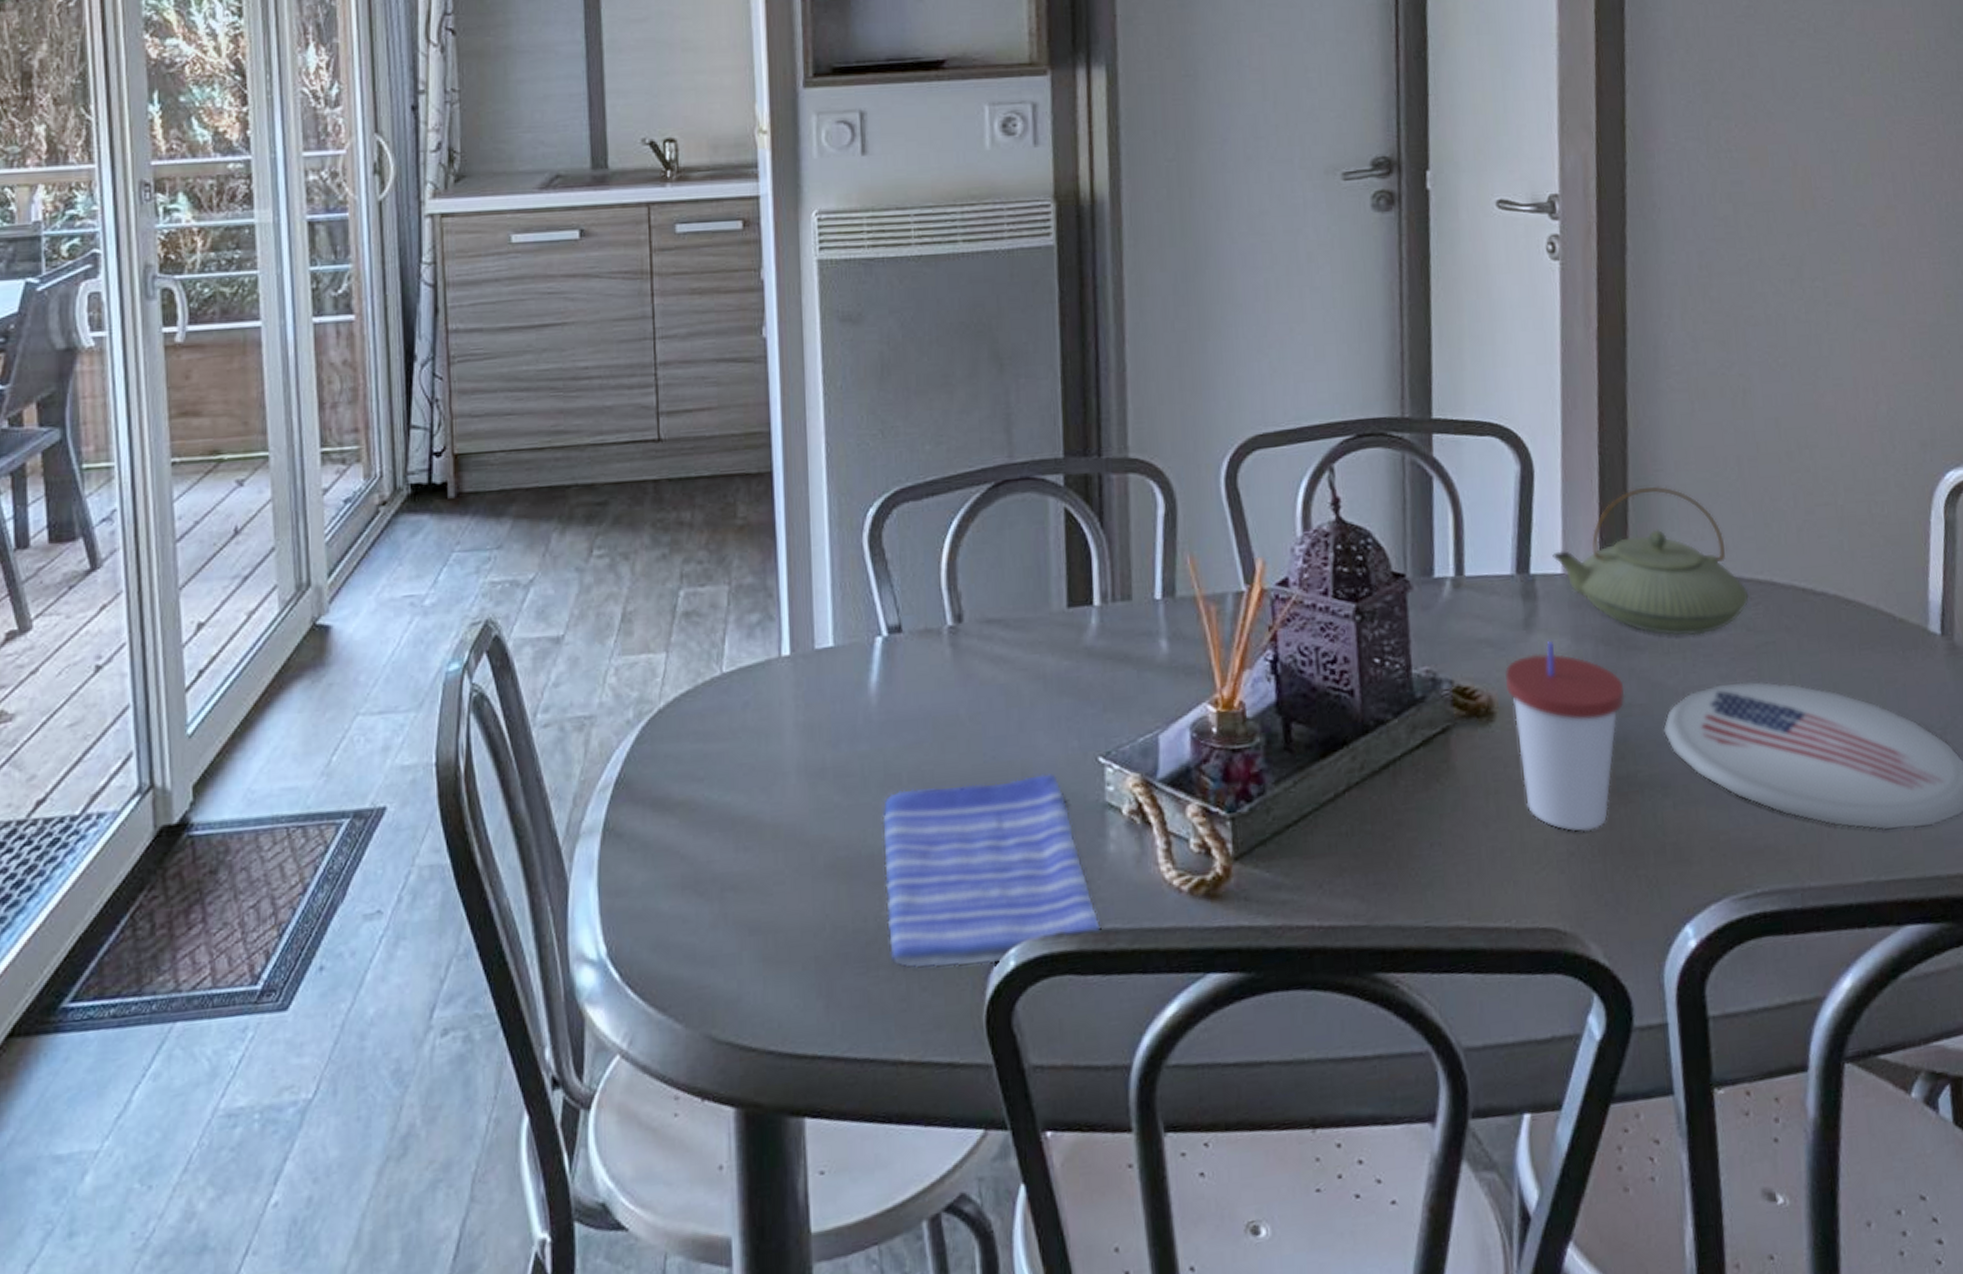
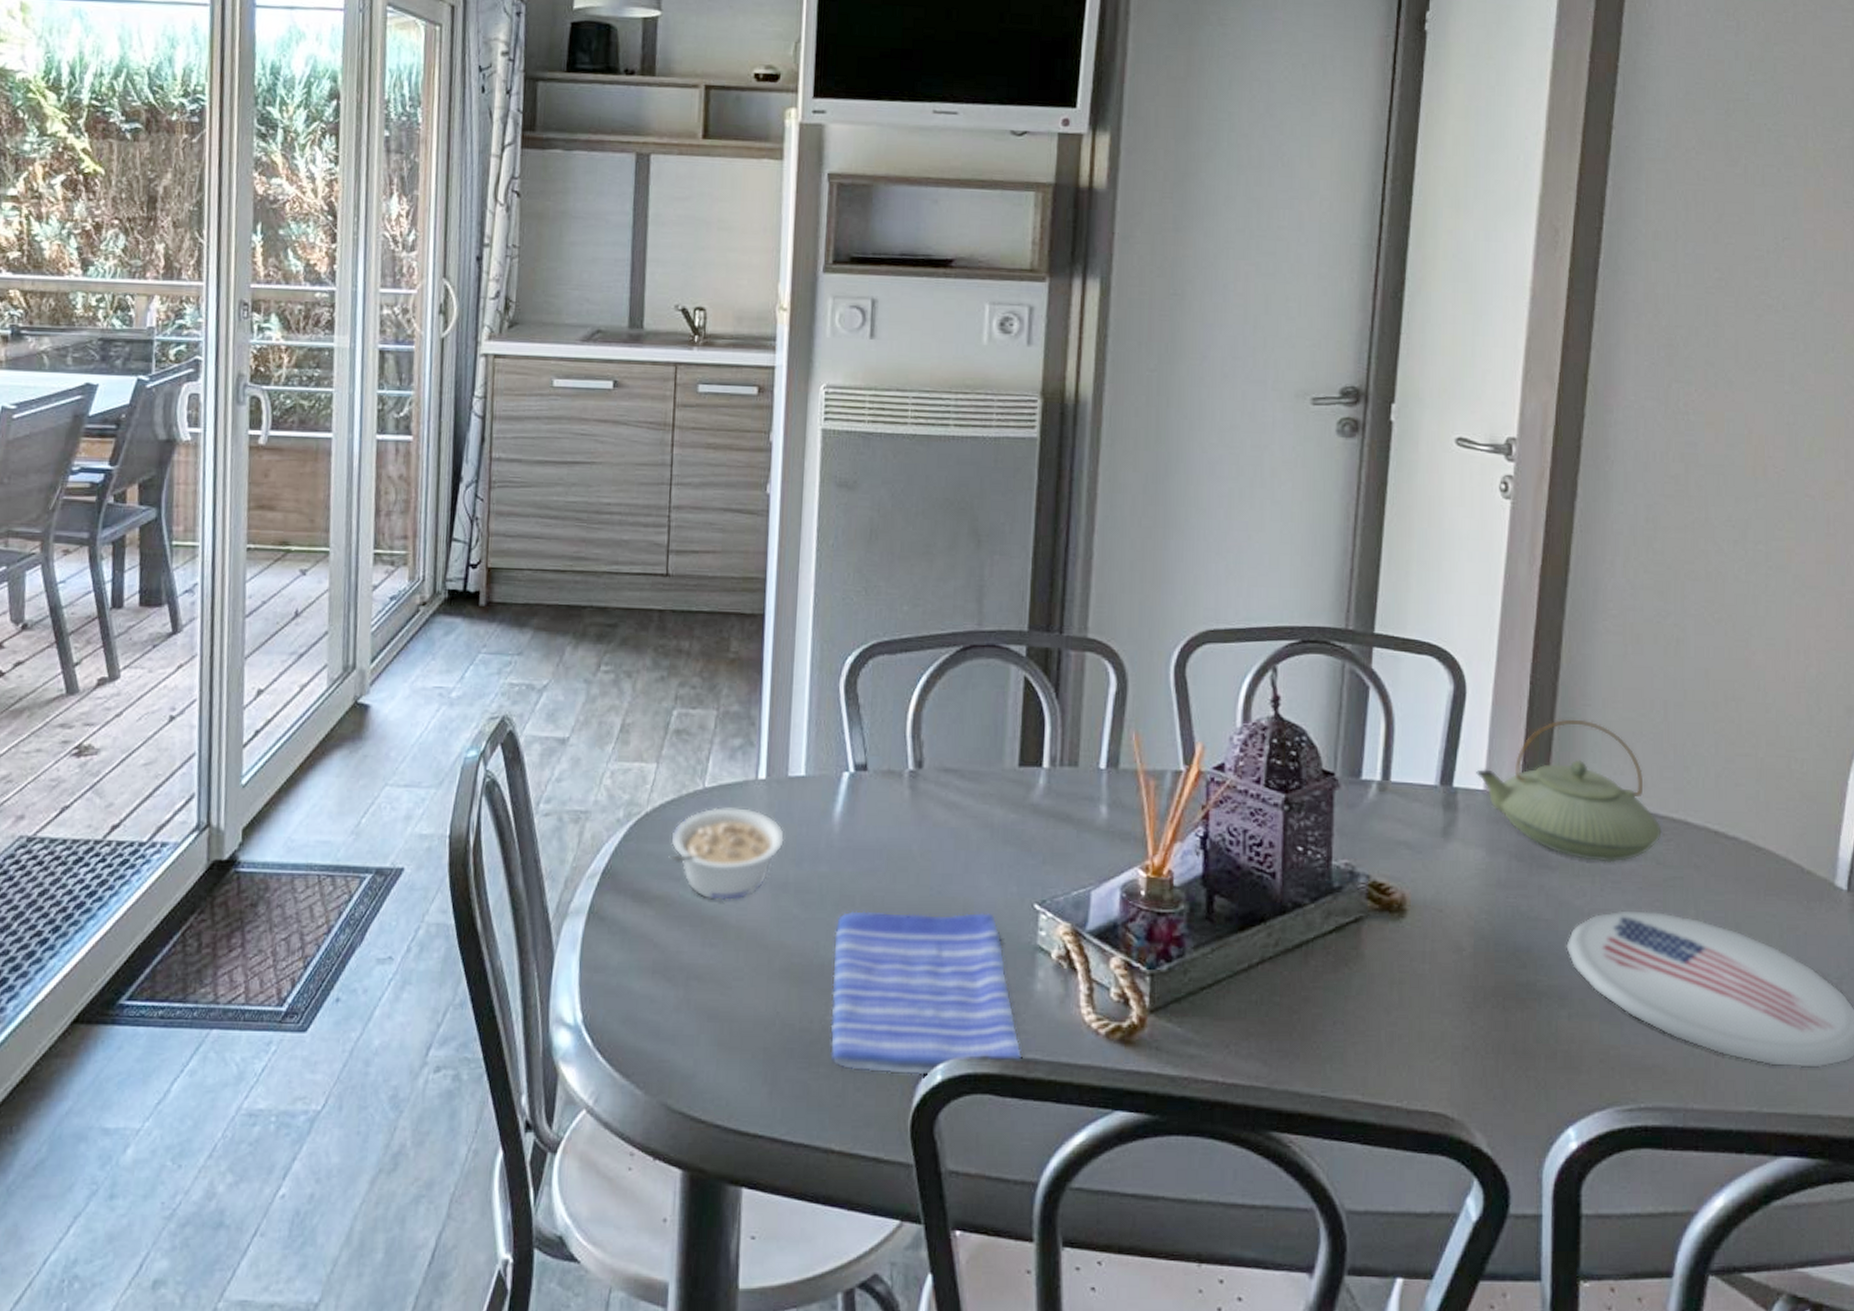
legume: none [689,690,818,799] -> present [668,807,785,901]
cup: present [1504,641,1625,832] -> none [1419,851,1532,1029]

